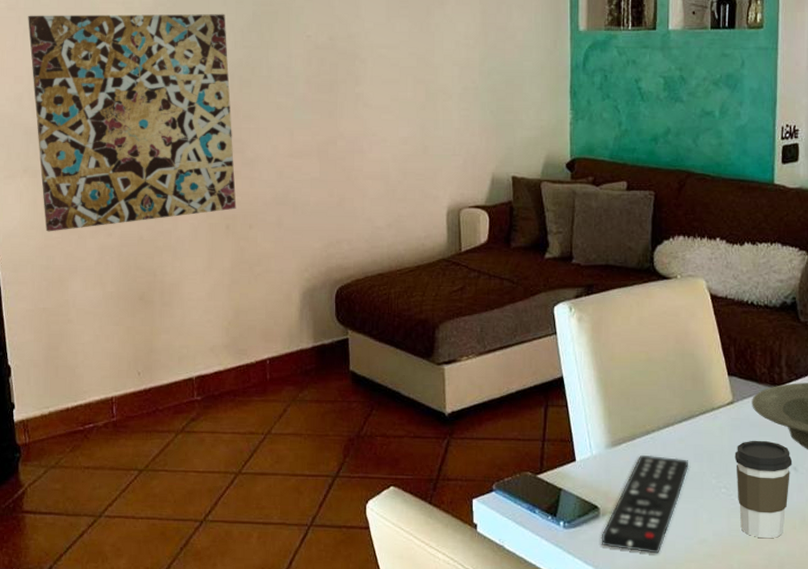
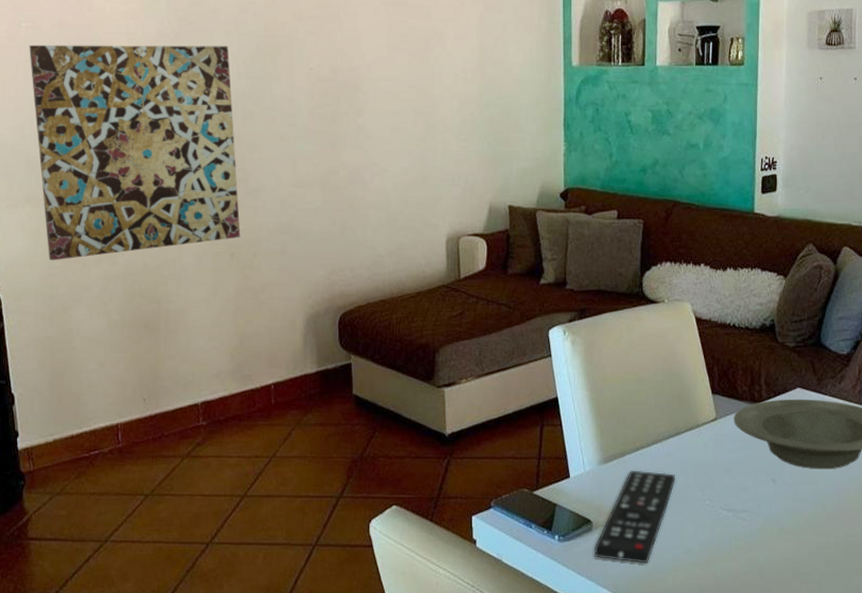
coffee cup: present [734,440,793,539] -> none [718,454,771,547]

